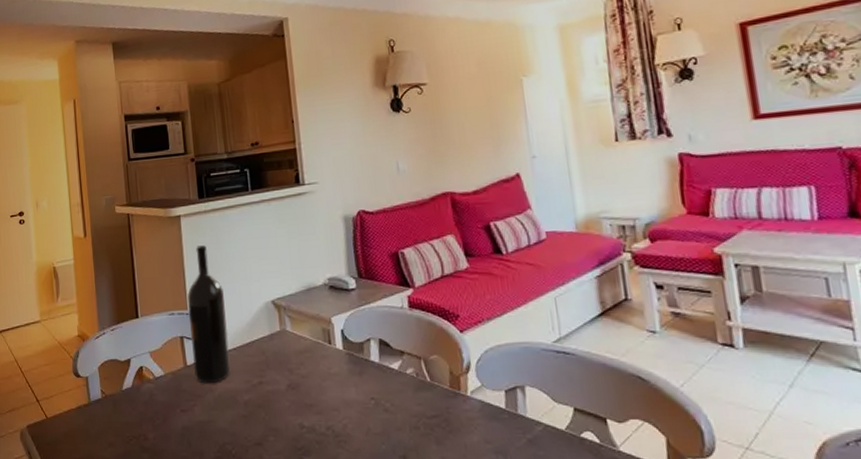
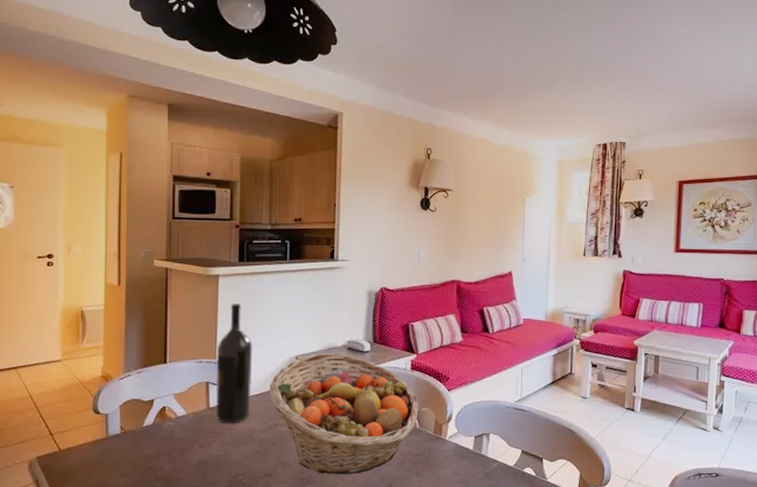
fruit basket: none [248,294,427,443] -> present [270,352,419,475]

